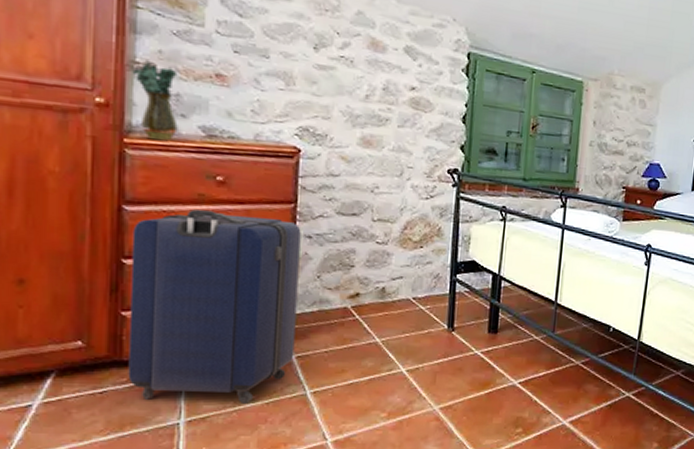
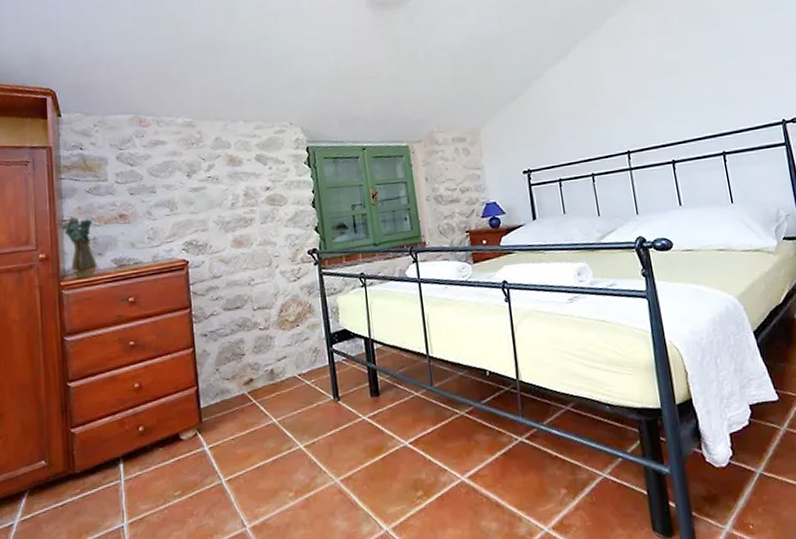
suitcase: present [128,209,301,403] -> none [73,324,207,507]

